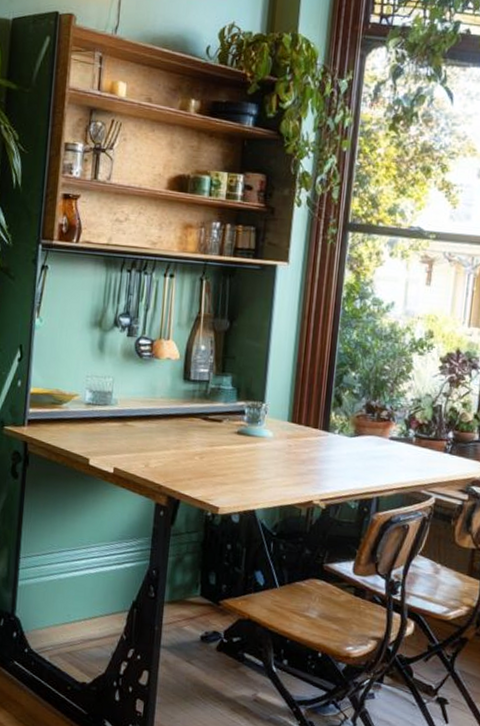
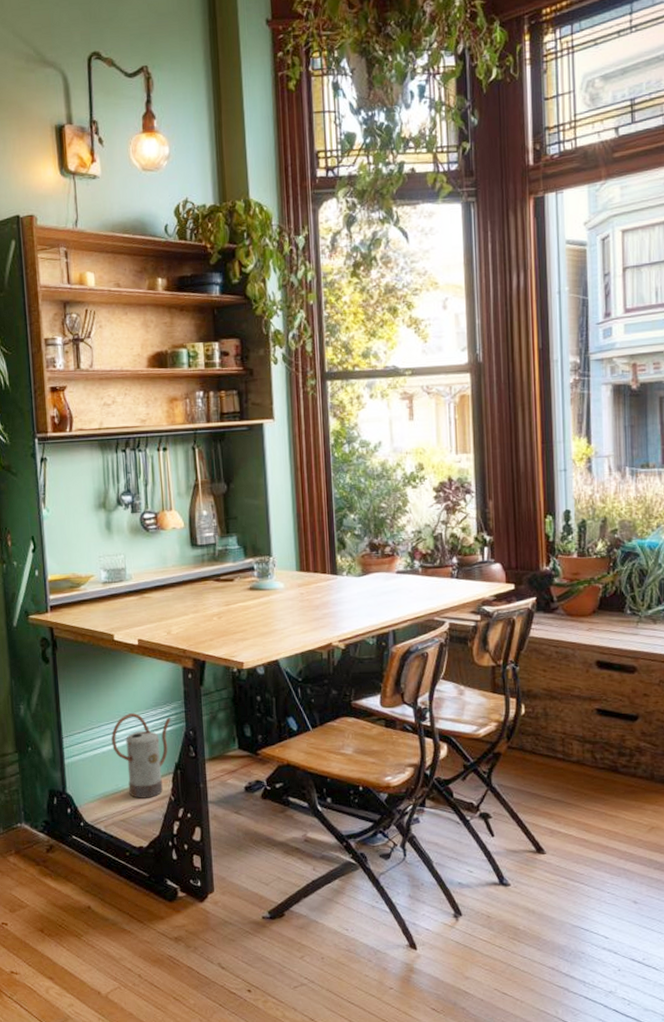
watering can: none [70,543,135,634] -> present [111,713,171,799]

